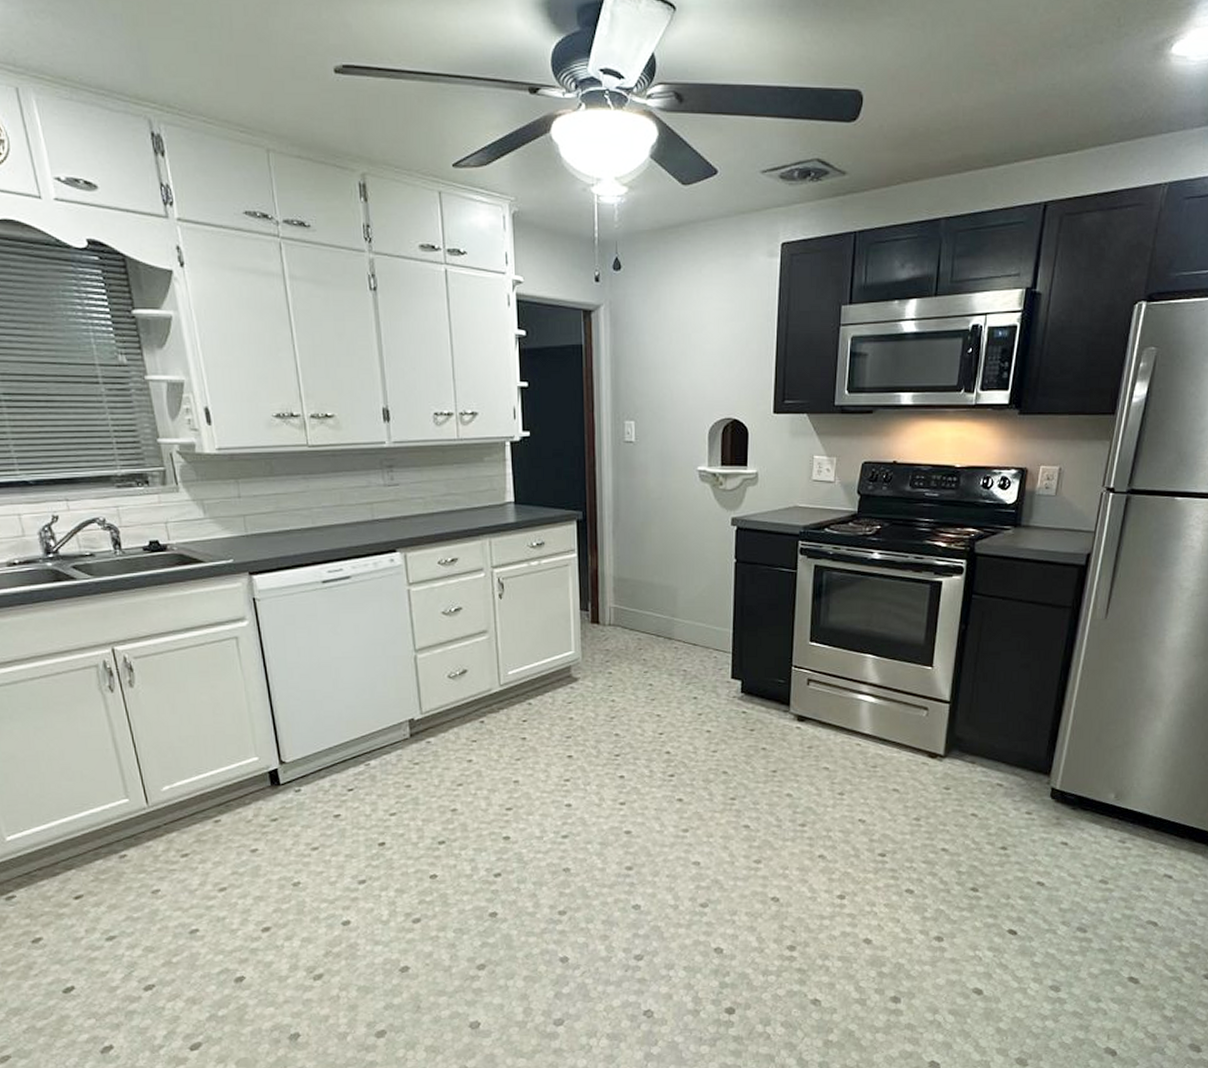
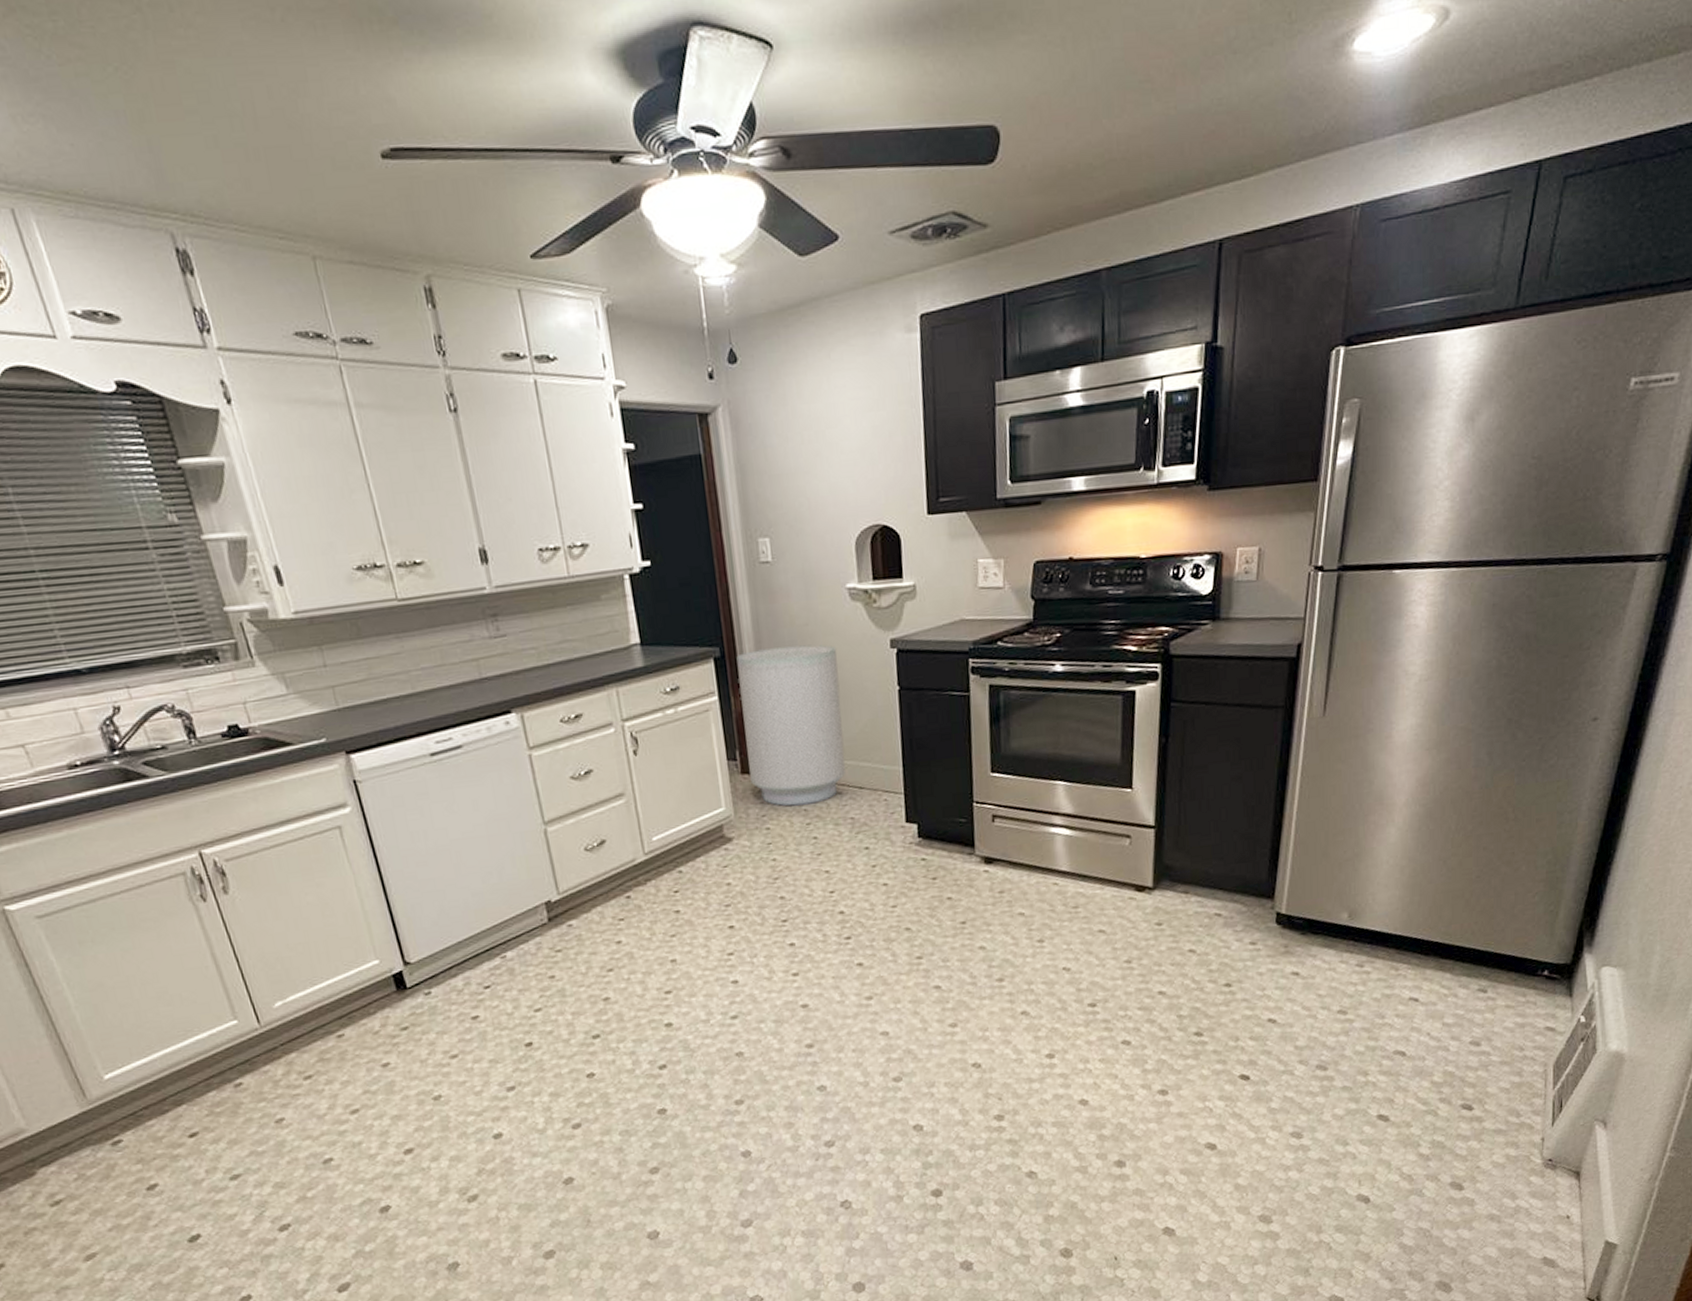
trash can: none [596,516,685,655] -> present [736,644,846,806]

